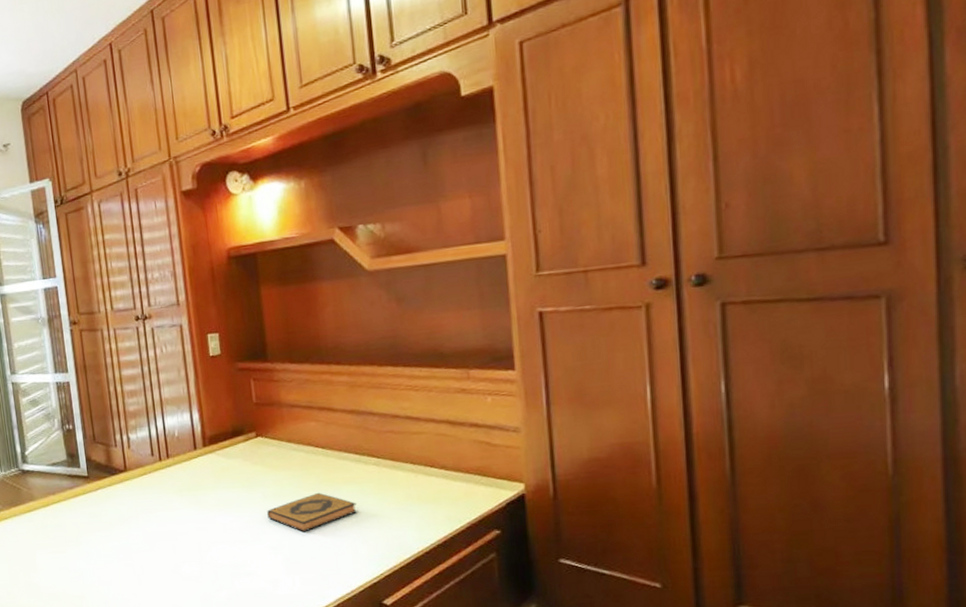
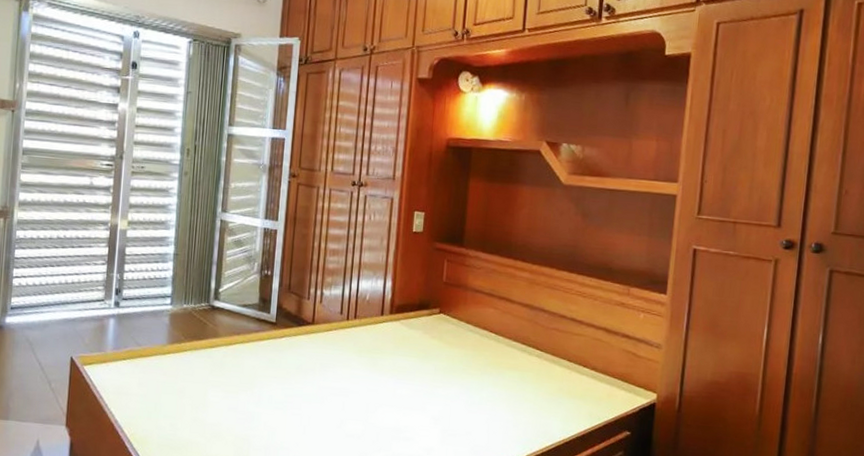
hardback book: present [267,492,357,532] -> none [435,373,515,408]

